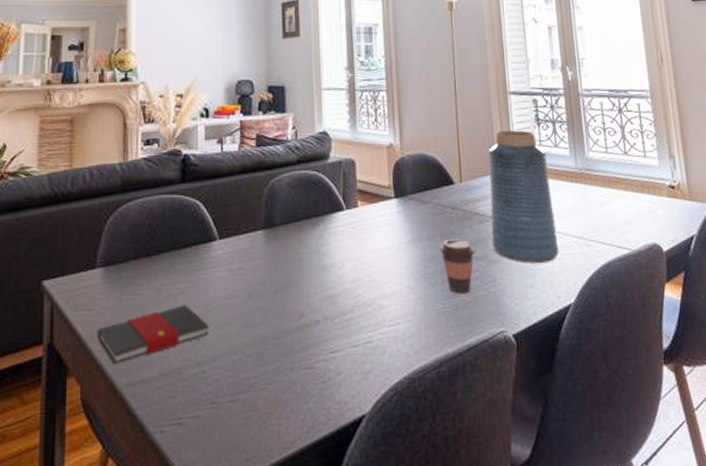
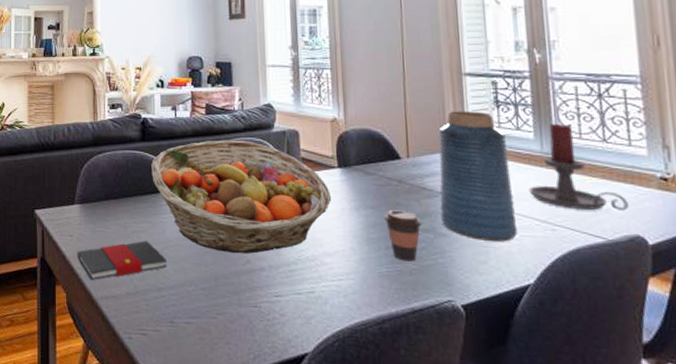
fruit basket: none [192,174,389,308] -> present [151,140,332,254]
candle holder: none [567,138,647,224] -> present [528,123,629,211]

